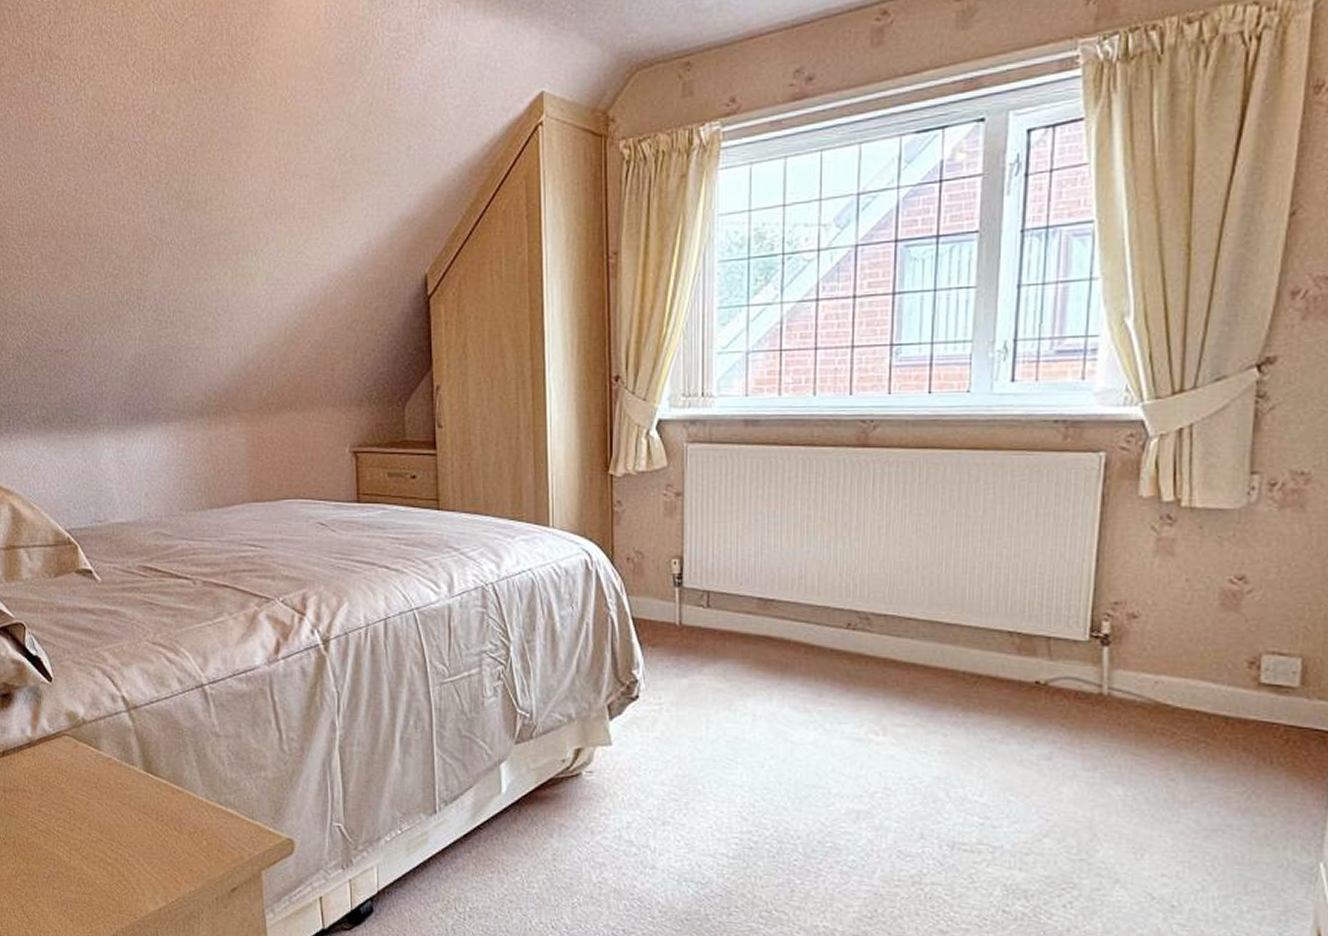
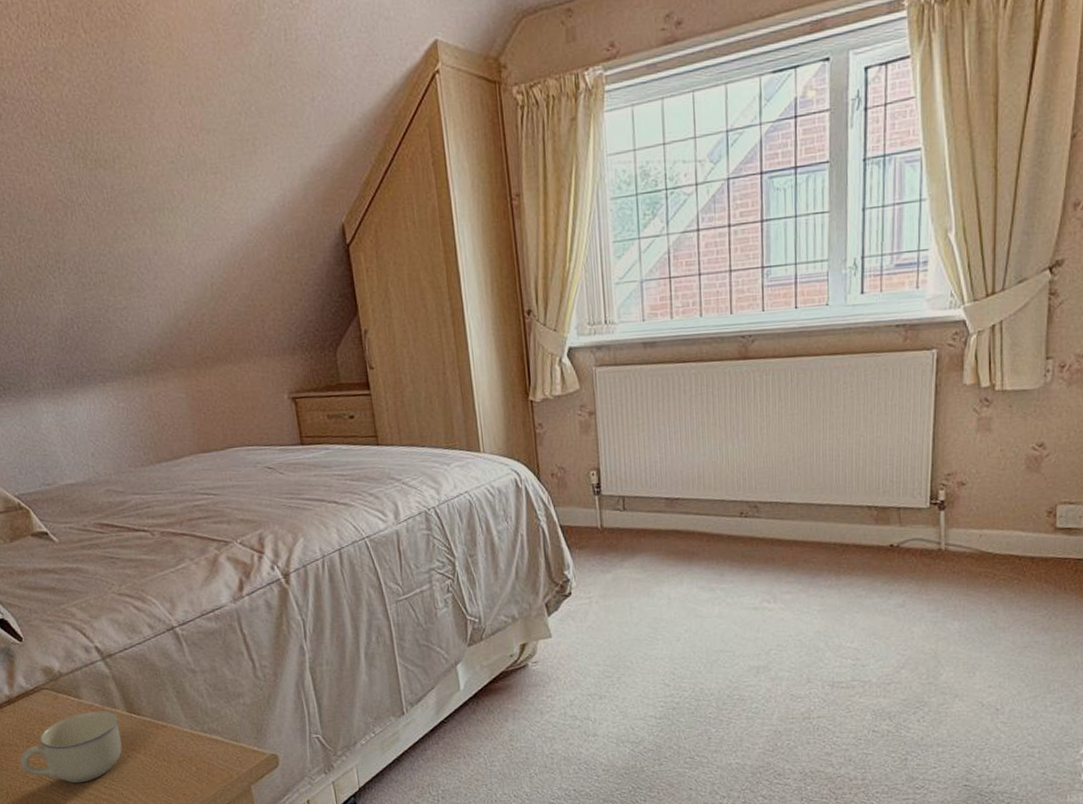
cup: none [30,765,135,842] -> present [19,711,122,784]

